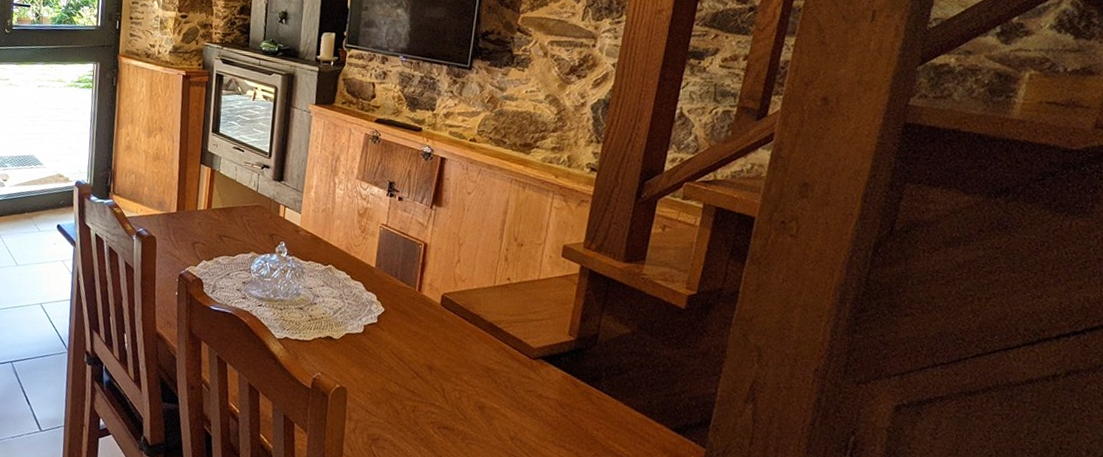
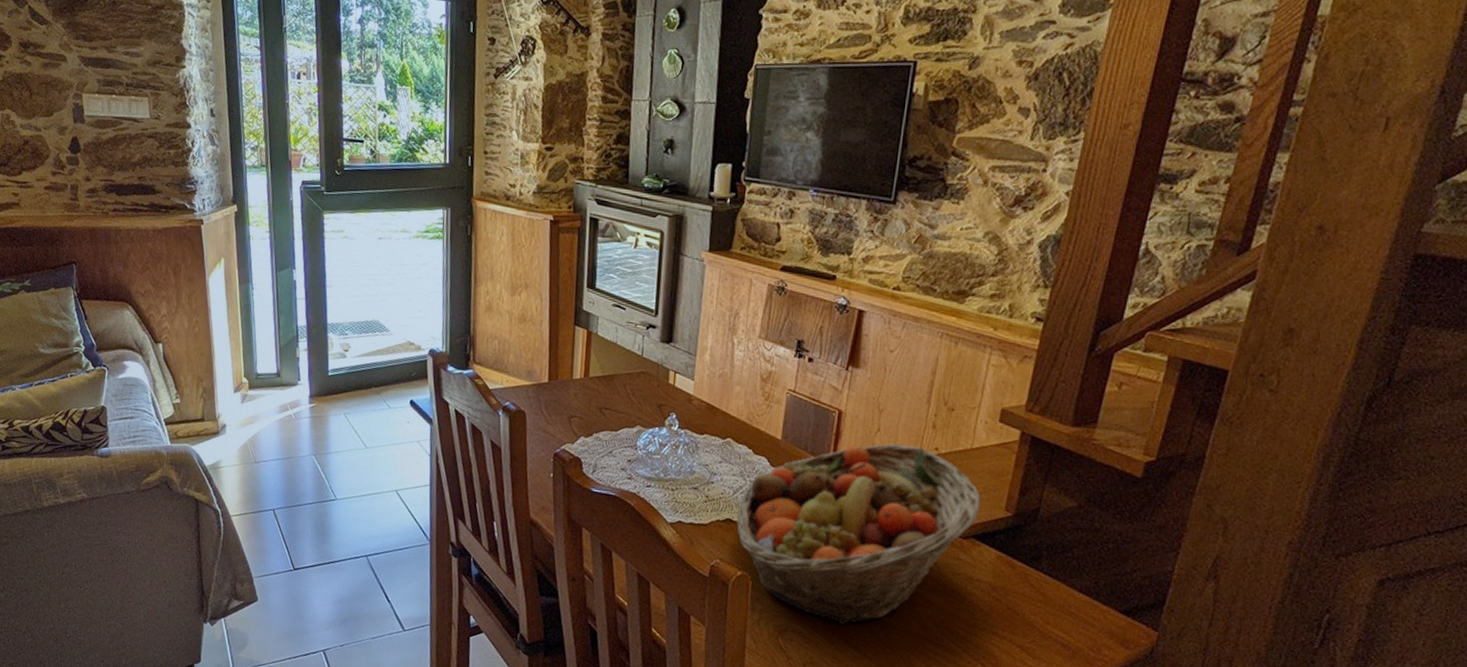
fruit basket: none [335,273,548,435] -> present [736,443,981,624]

